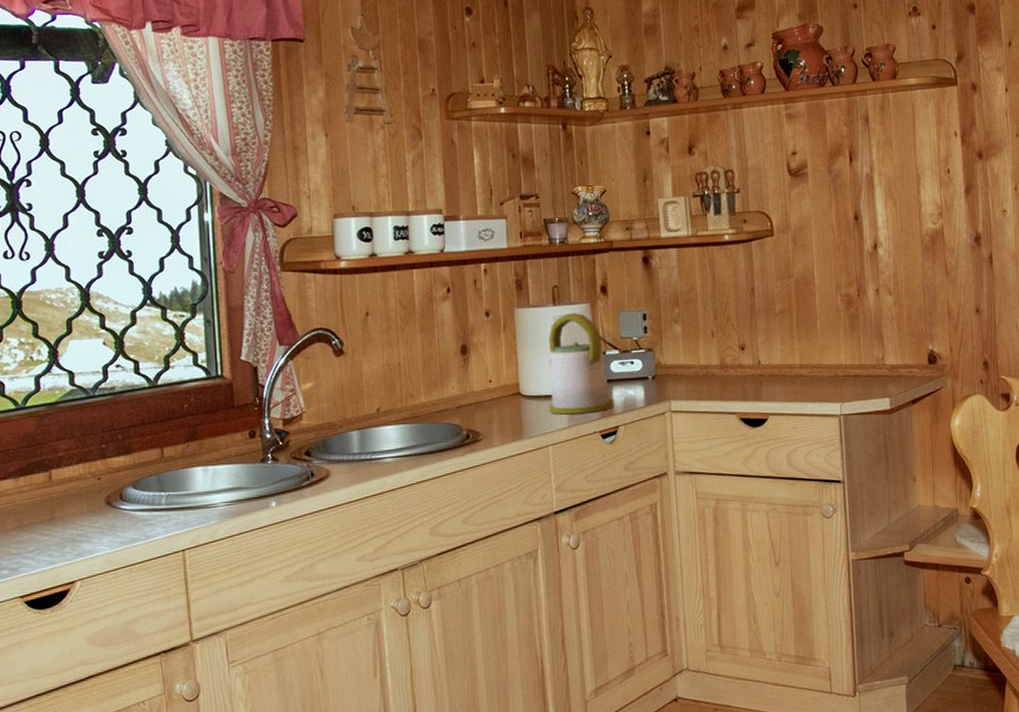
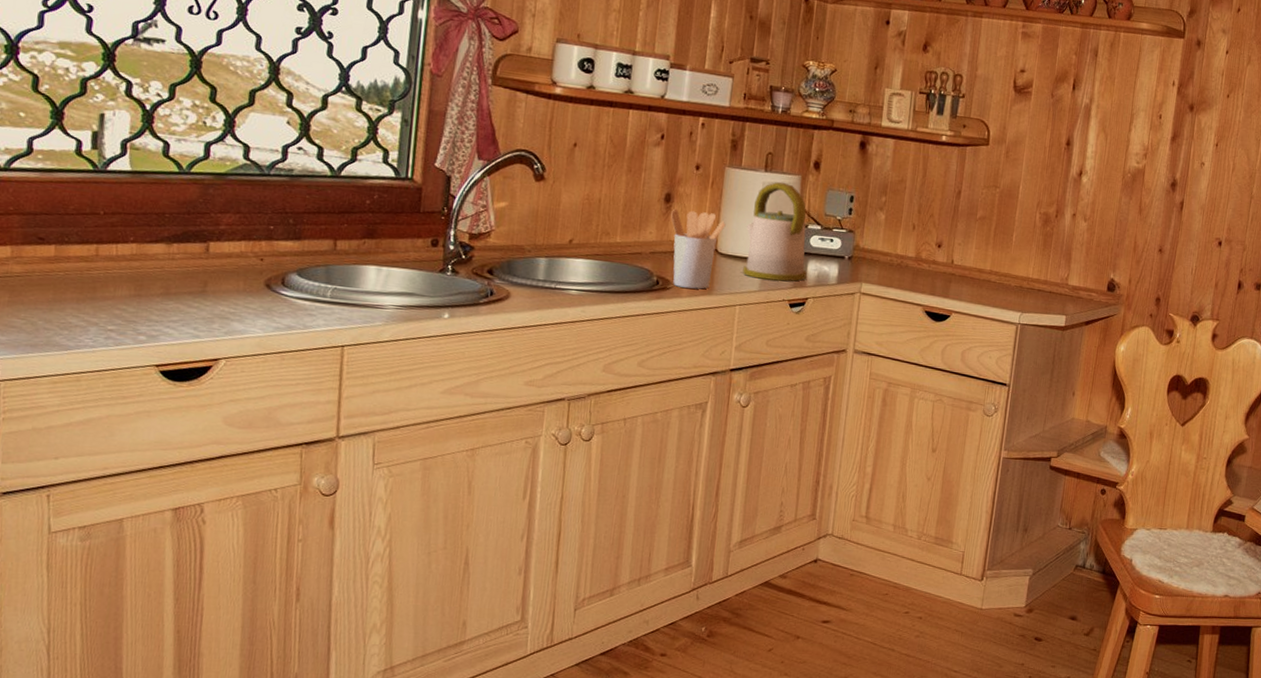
utensil holder: none [470,357,525,437] -> present [671,209,726,289]

